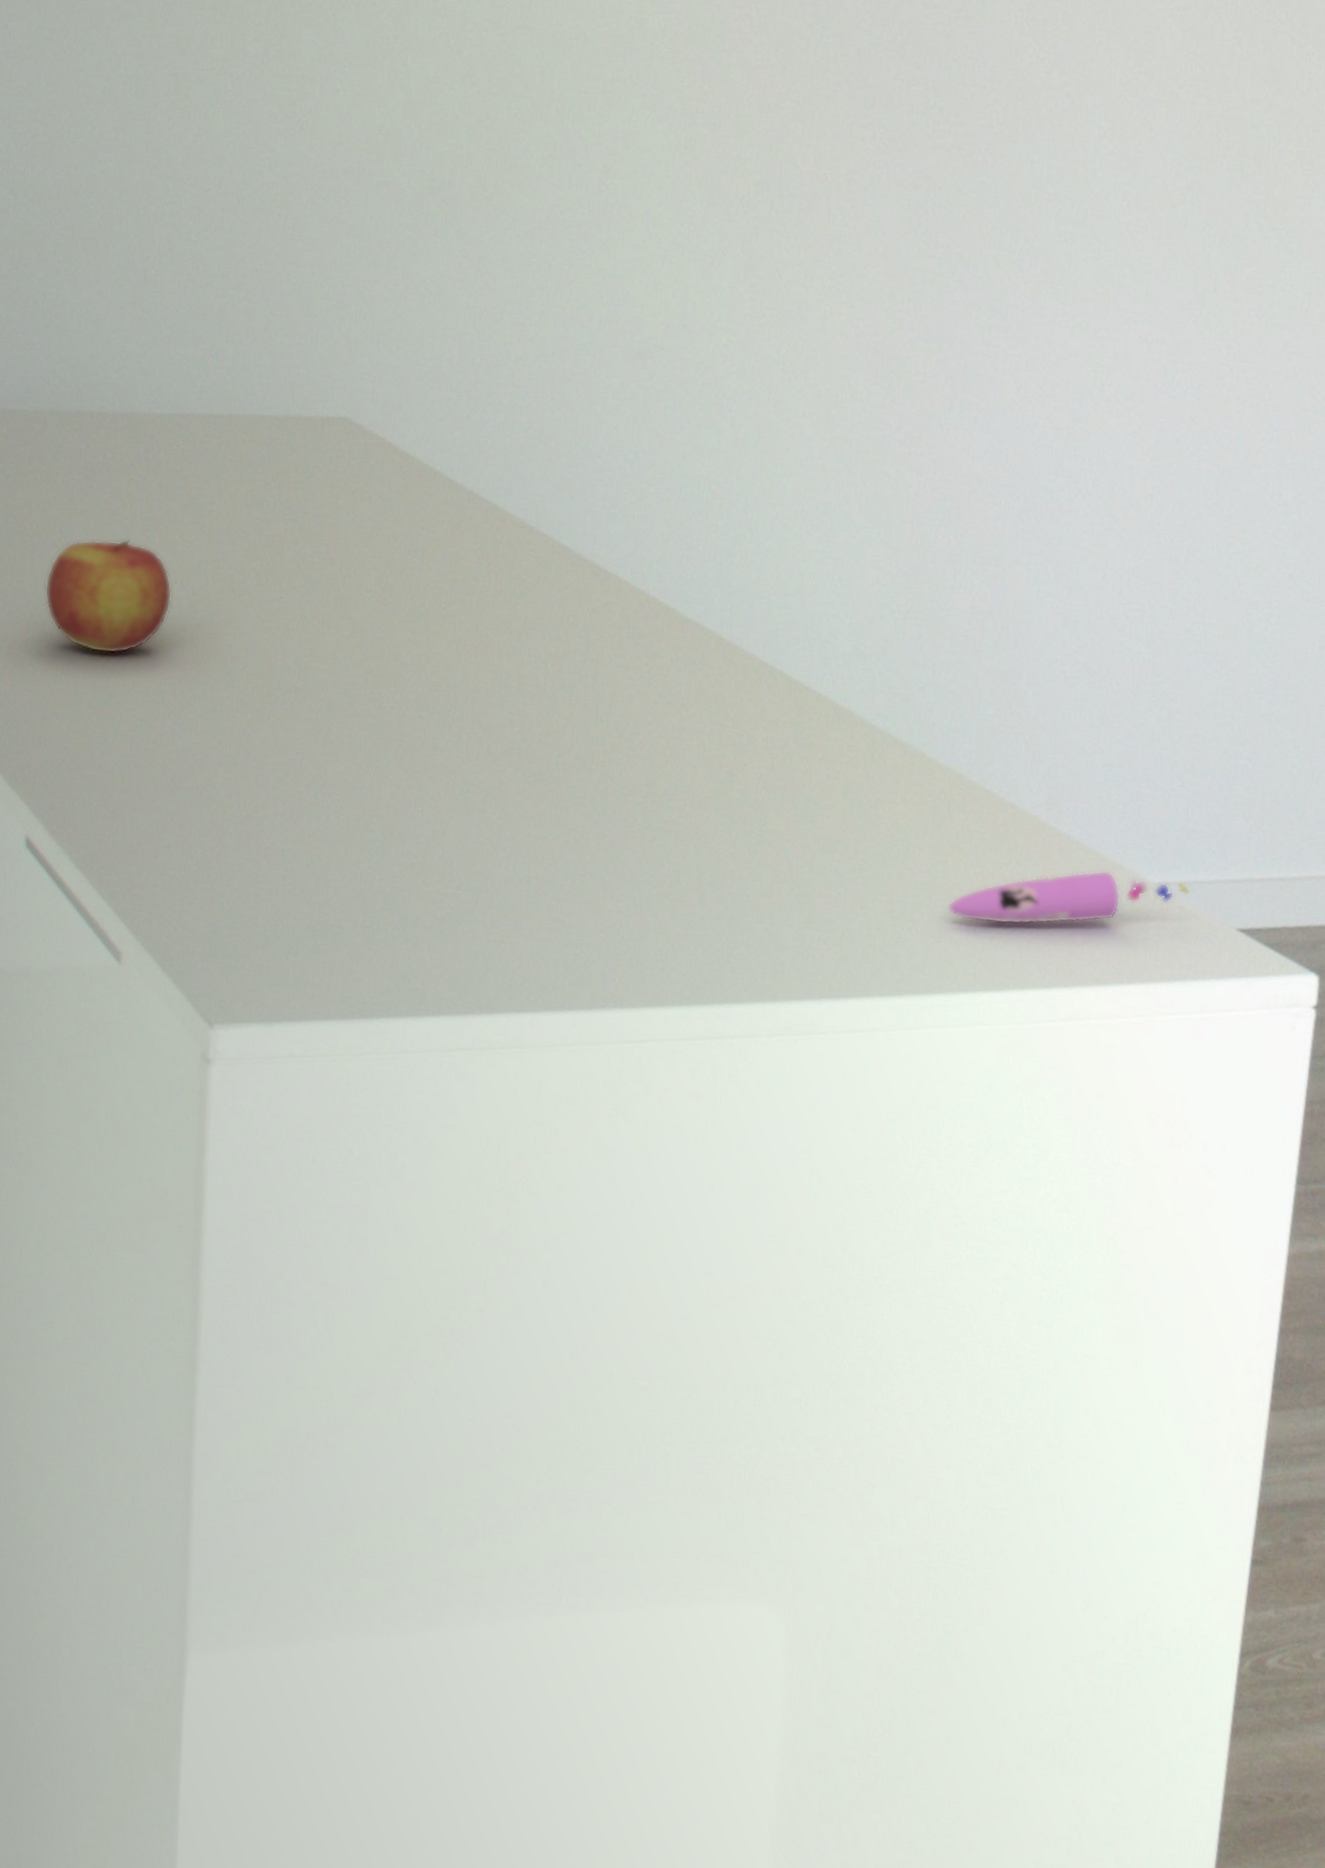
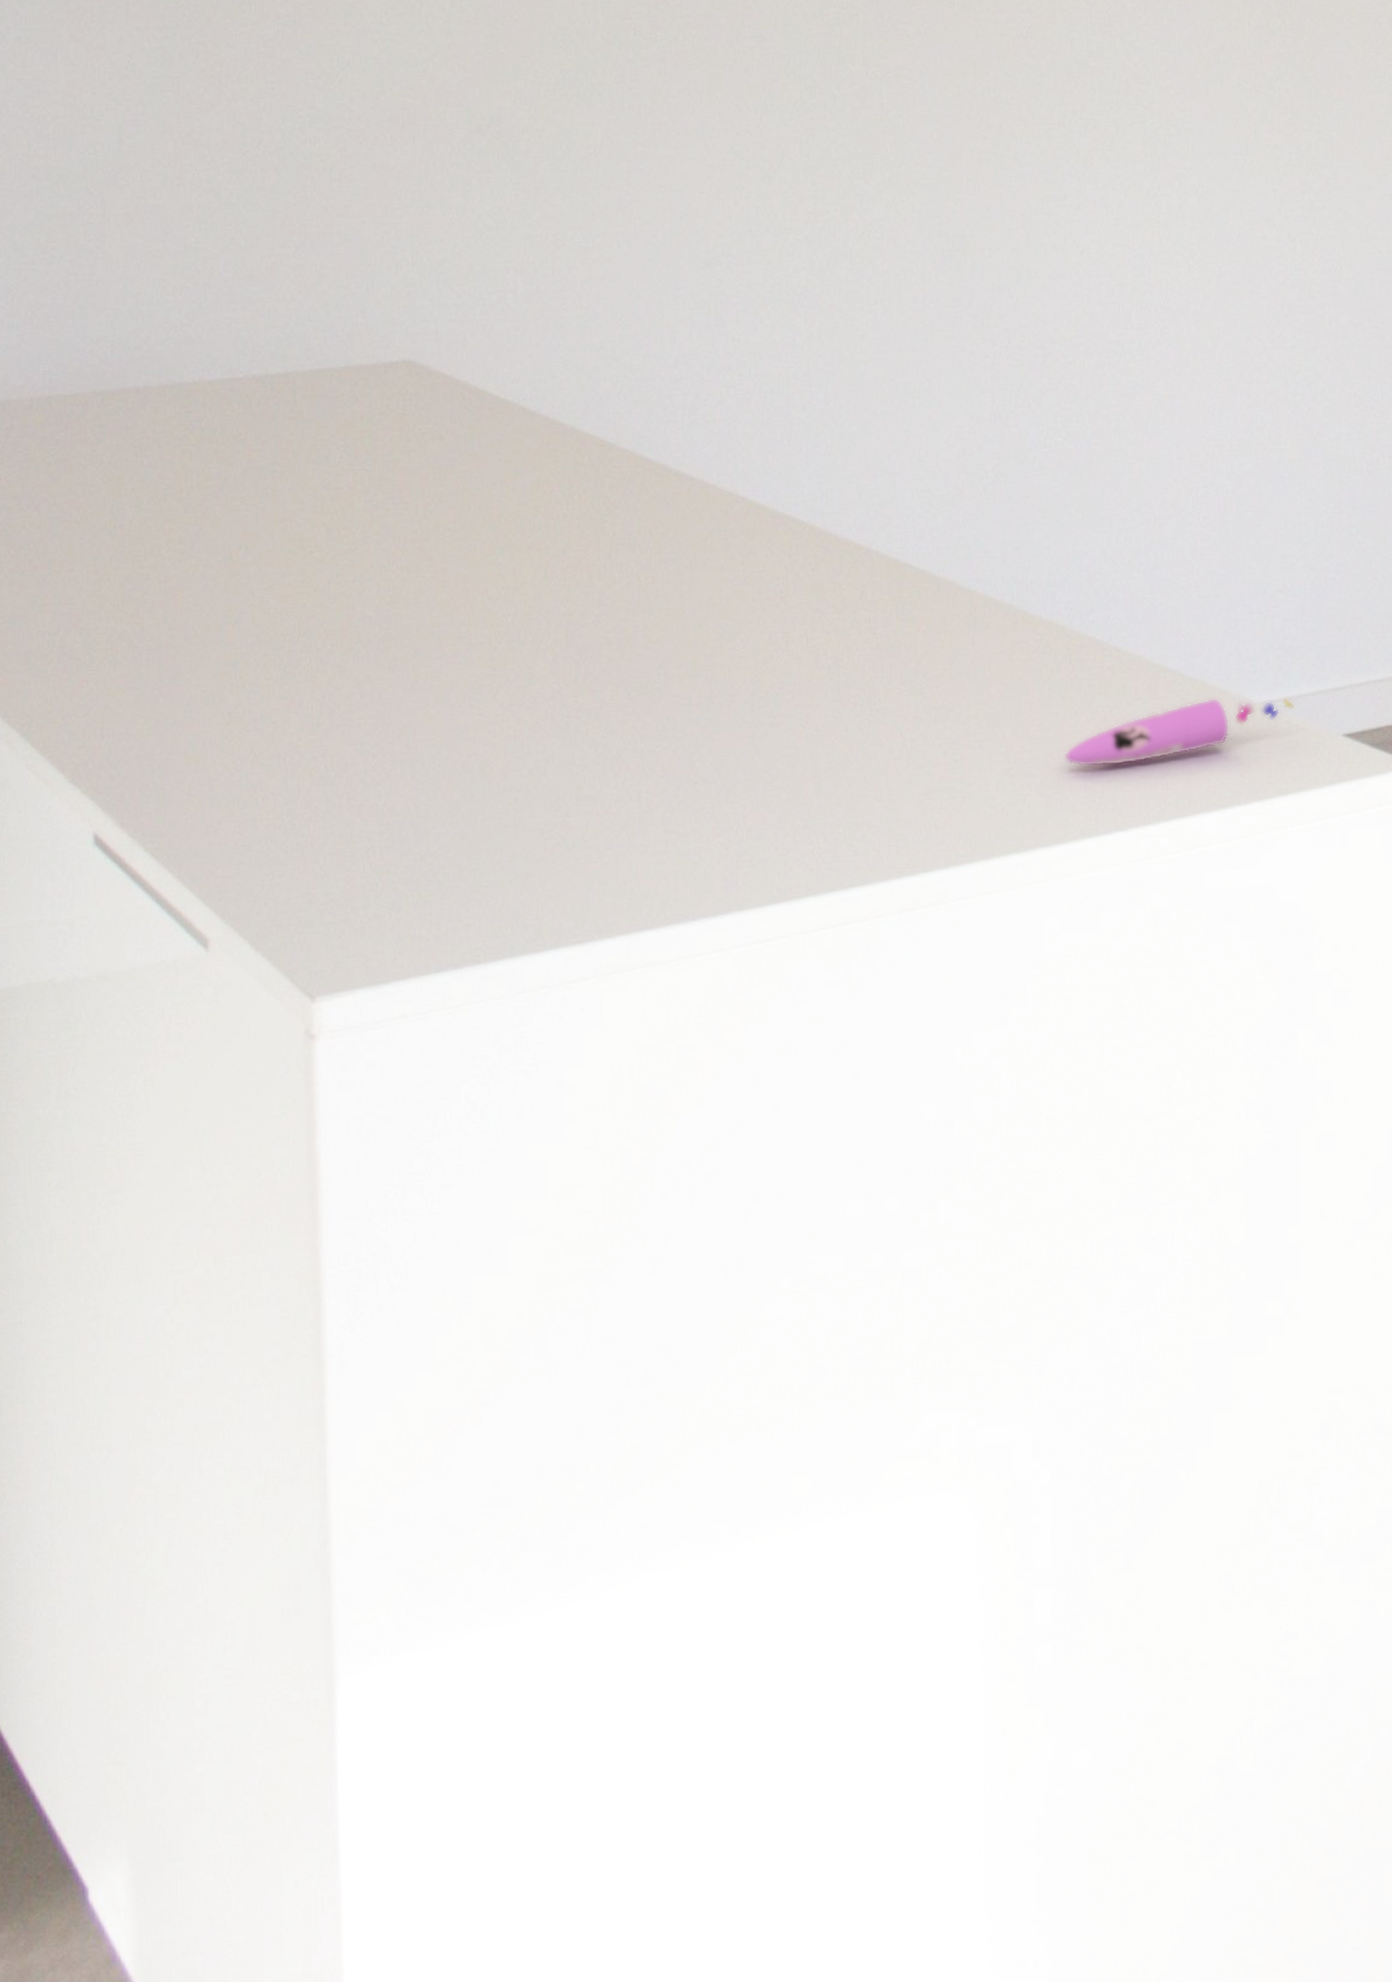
apple: present [44,539,172,654] -> none [97,512,238,632]

